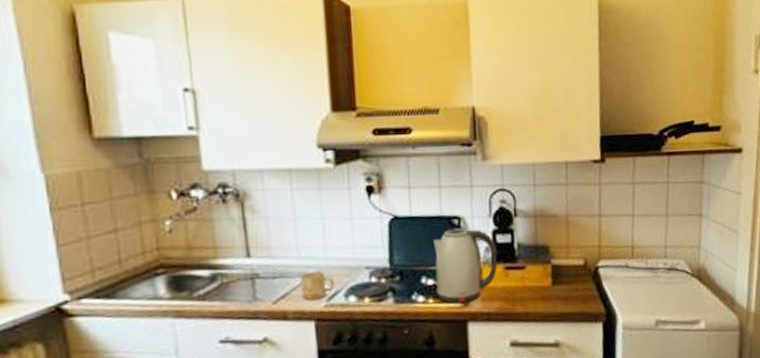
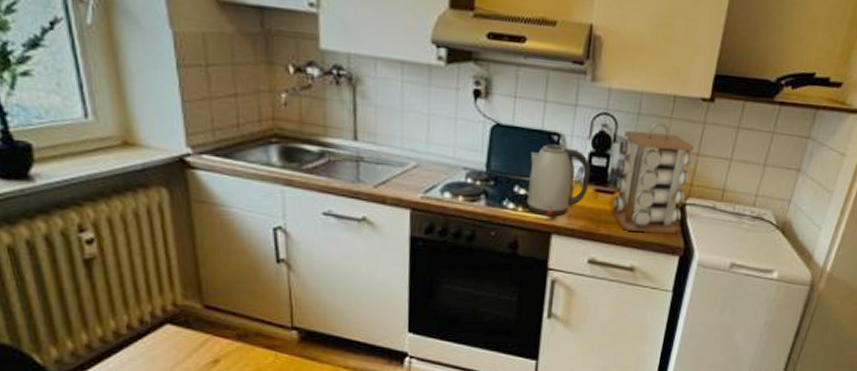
mug: present [301,271,335,300] -> none [401,163,433,190]
spice rack: none [520,189,597,305] -> present [610,121,695,234]

